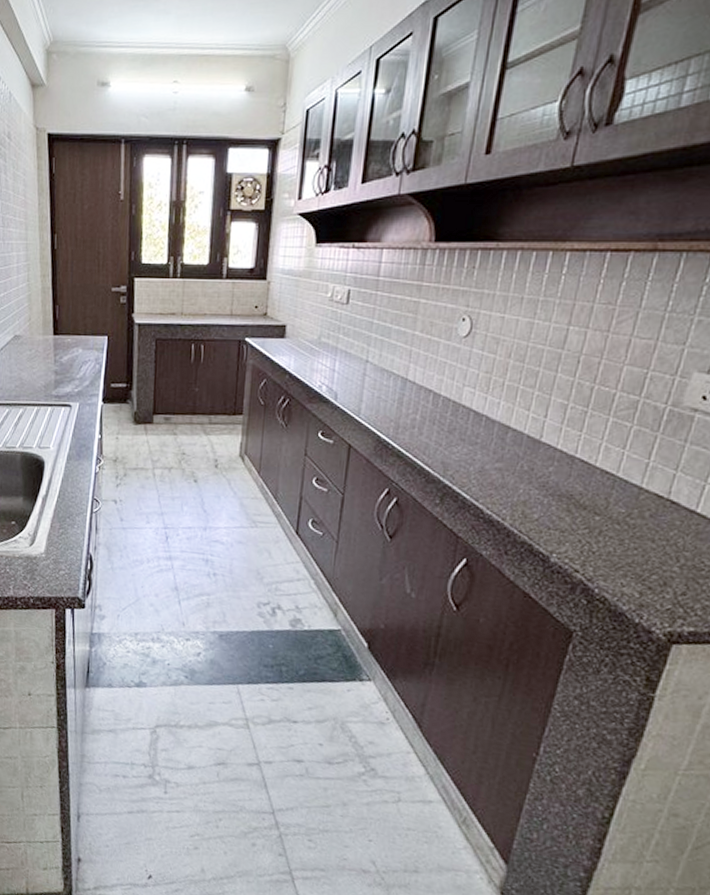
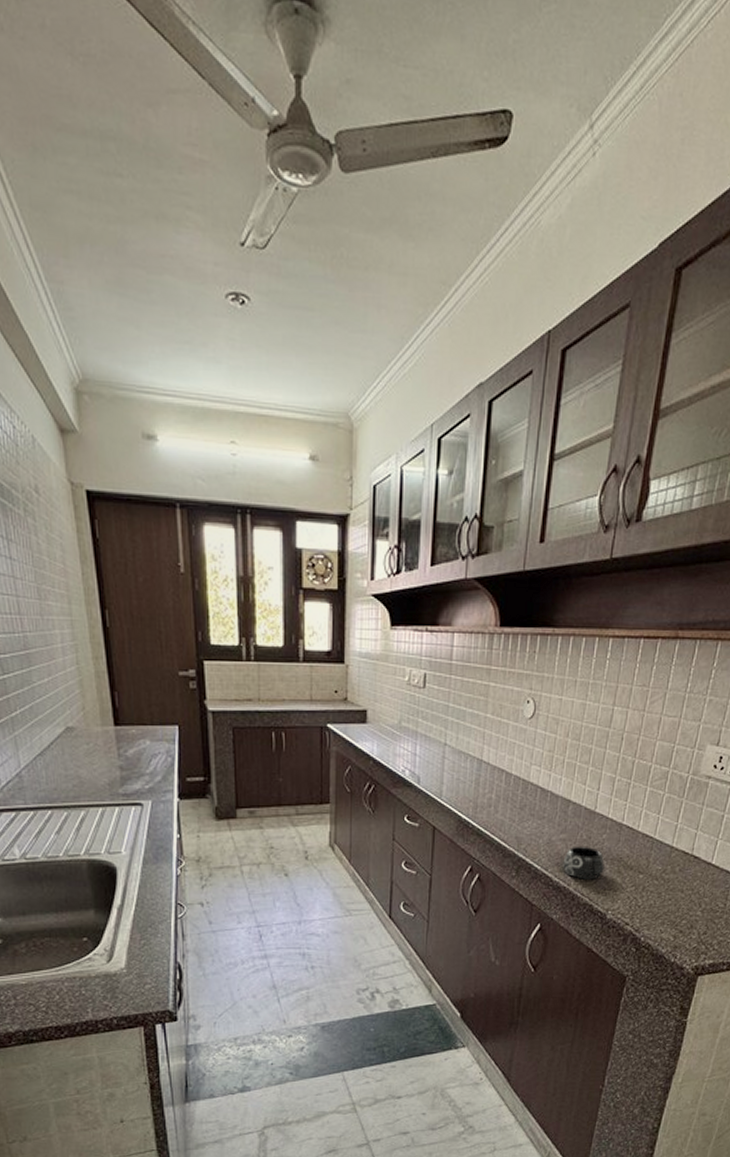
mug: none [497,477,550,516] -> present [563,846,605,880]

